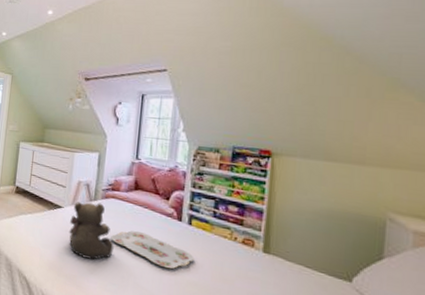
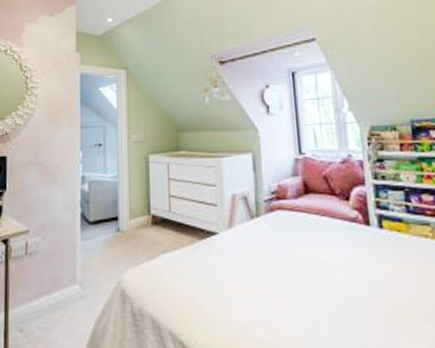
teddy bear: present [69,202,114,260] -> none [230,219,293,299]
serving tray: present [111,231,194,269] -> none [286,249,396,293]

